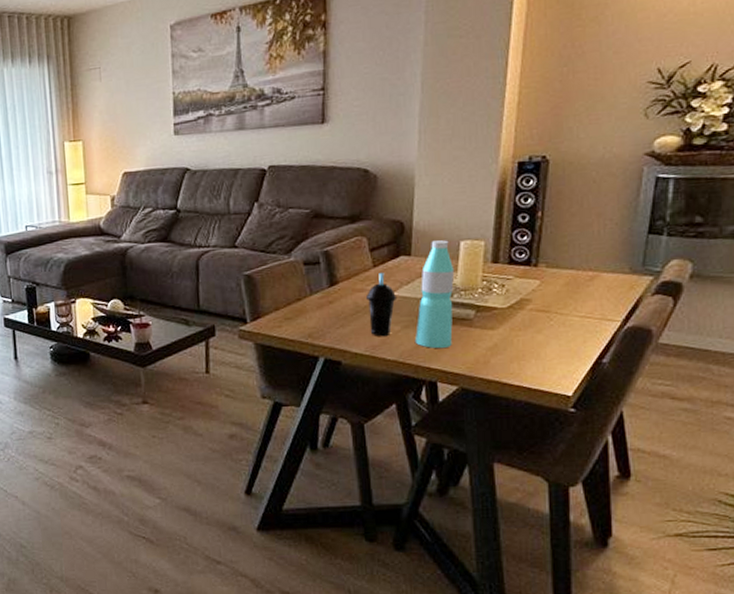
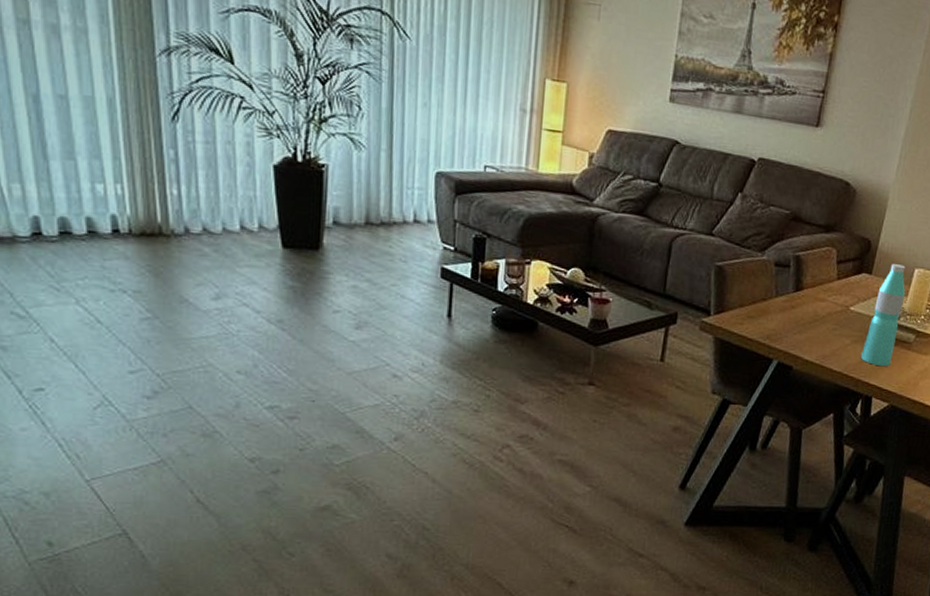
cup: present [365,272,396,337] -> none [823,285,852,349]

